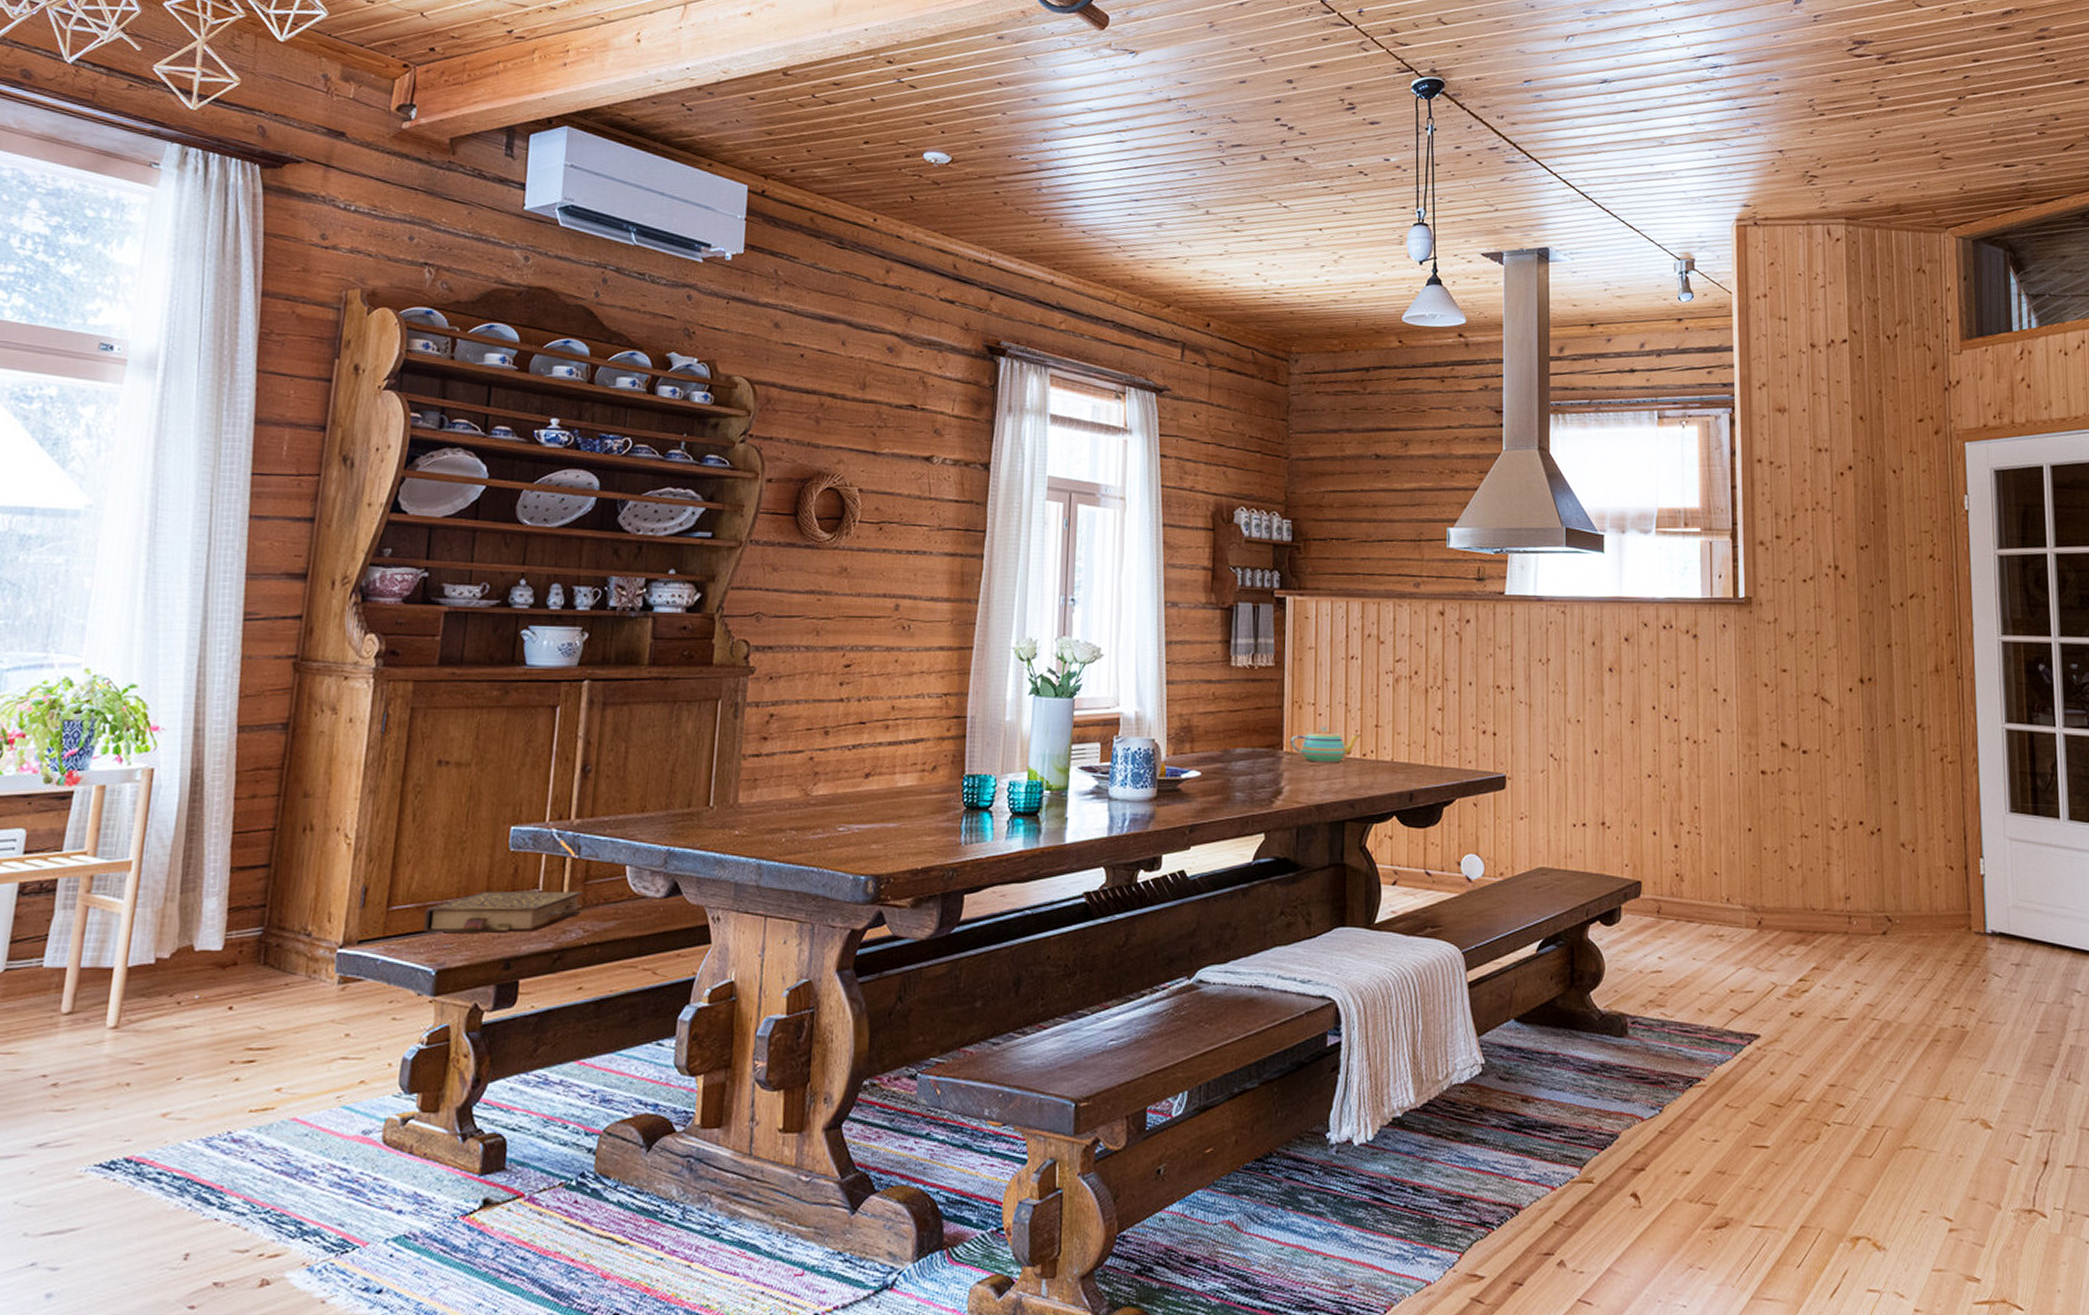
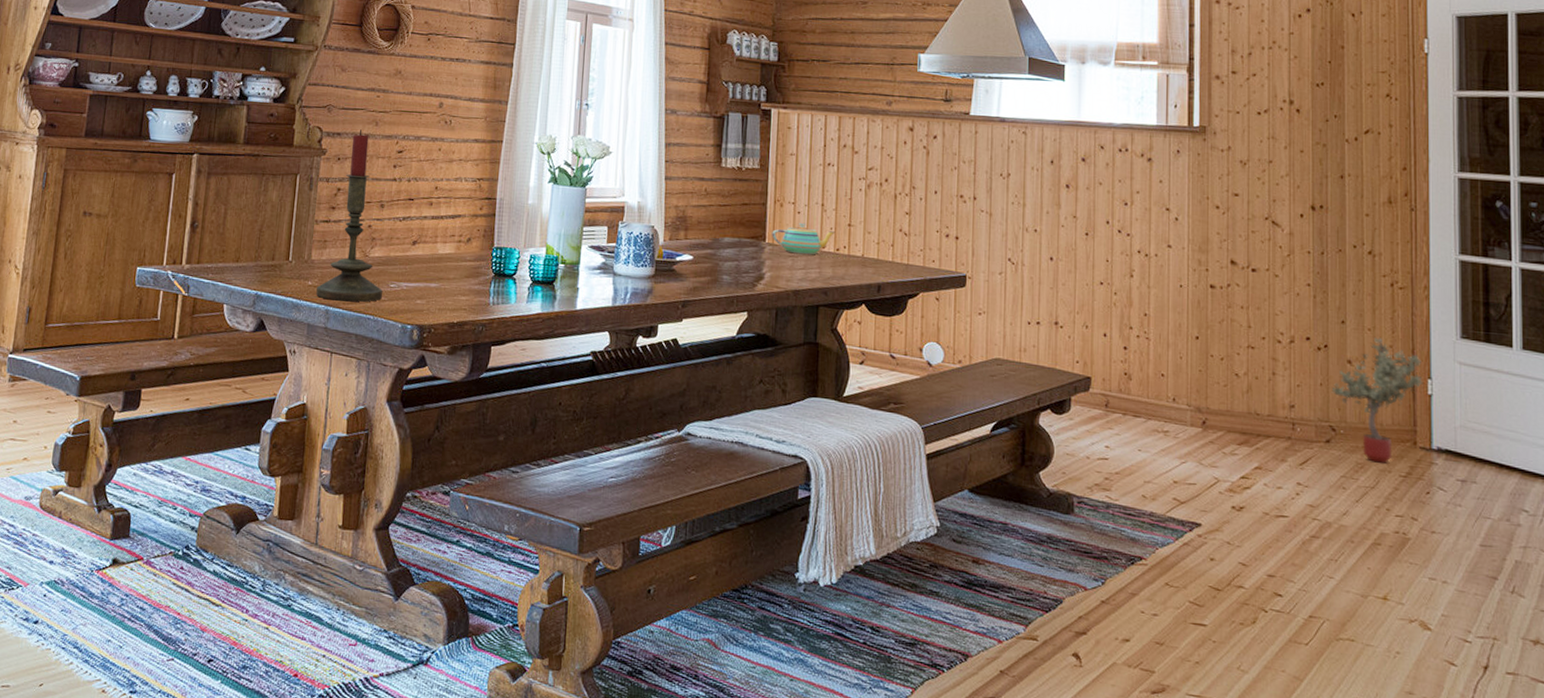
book: present [423,891,584,934] -> none [71,317,191,352]
candle: none [745,641,829,852] -> present [316,129,382,302]
potted tree: none [1886,817,1975,952] -> present [1331,337,1423,463]

